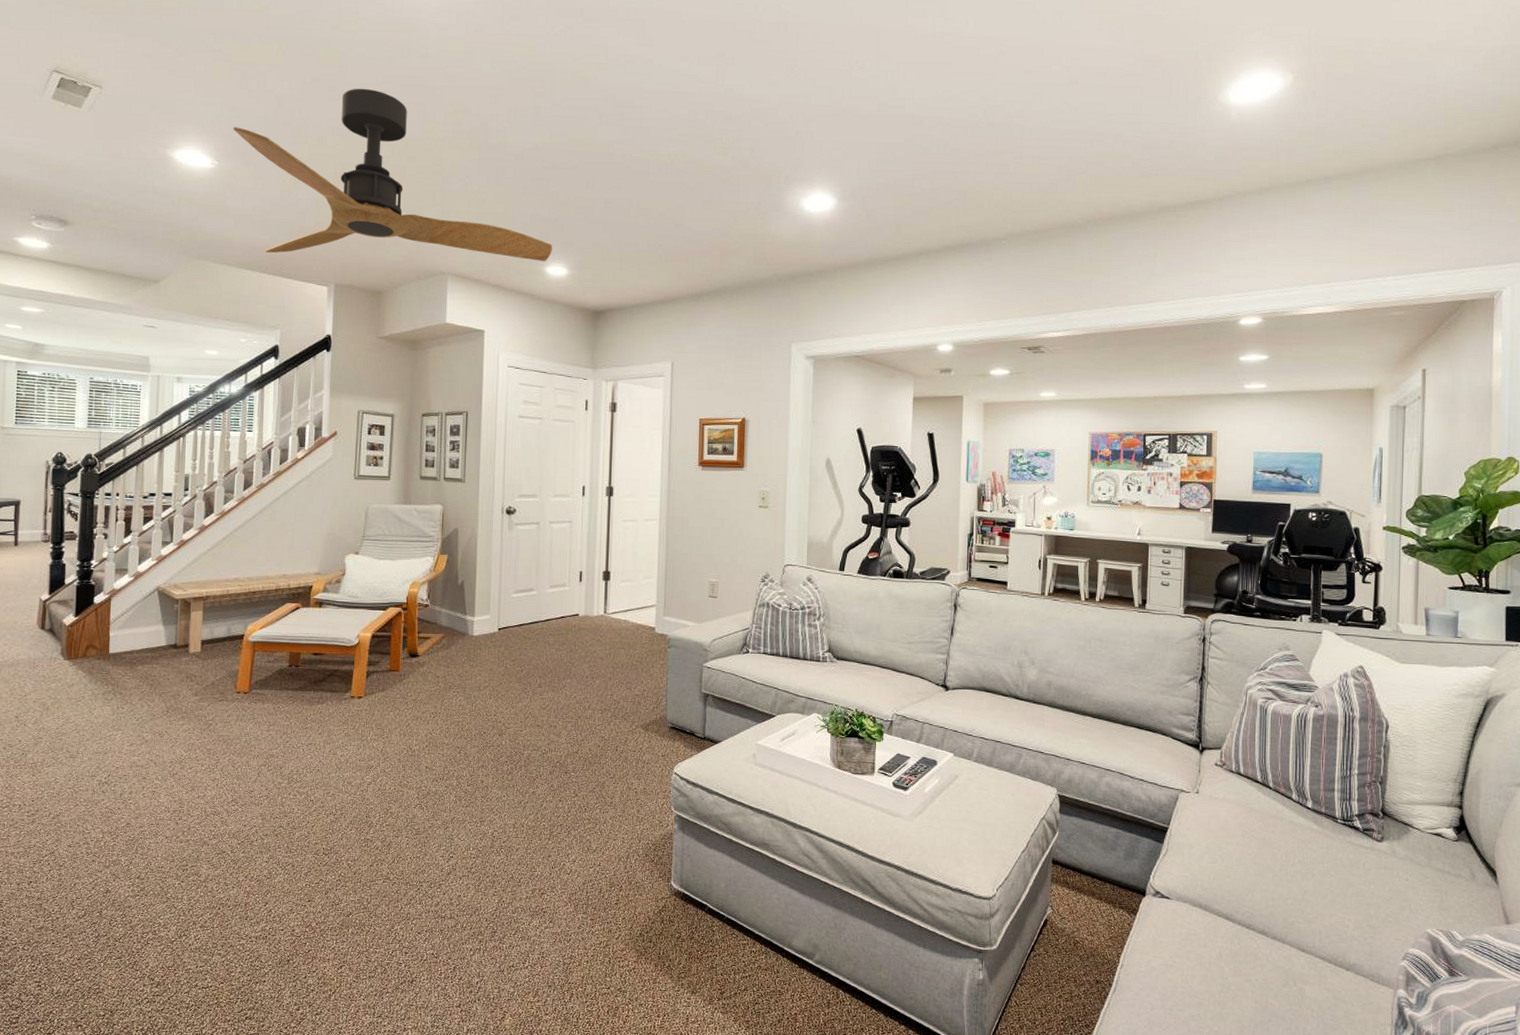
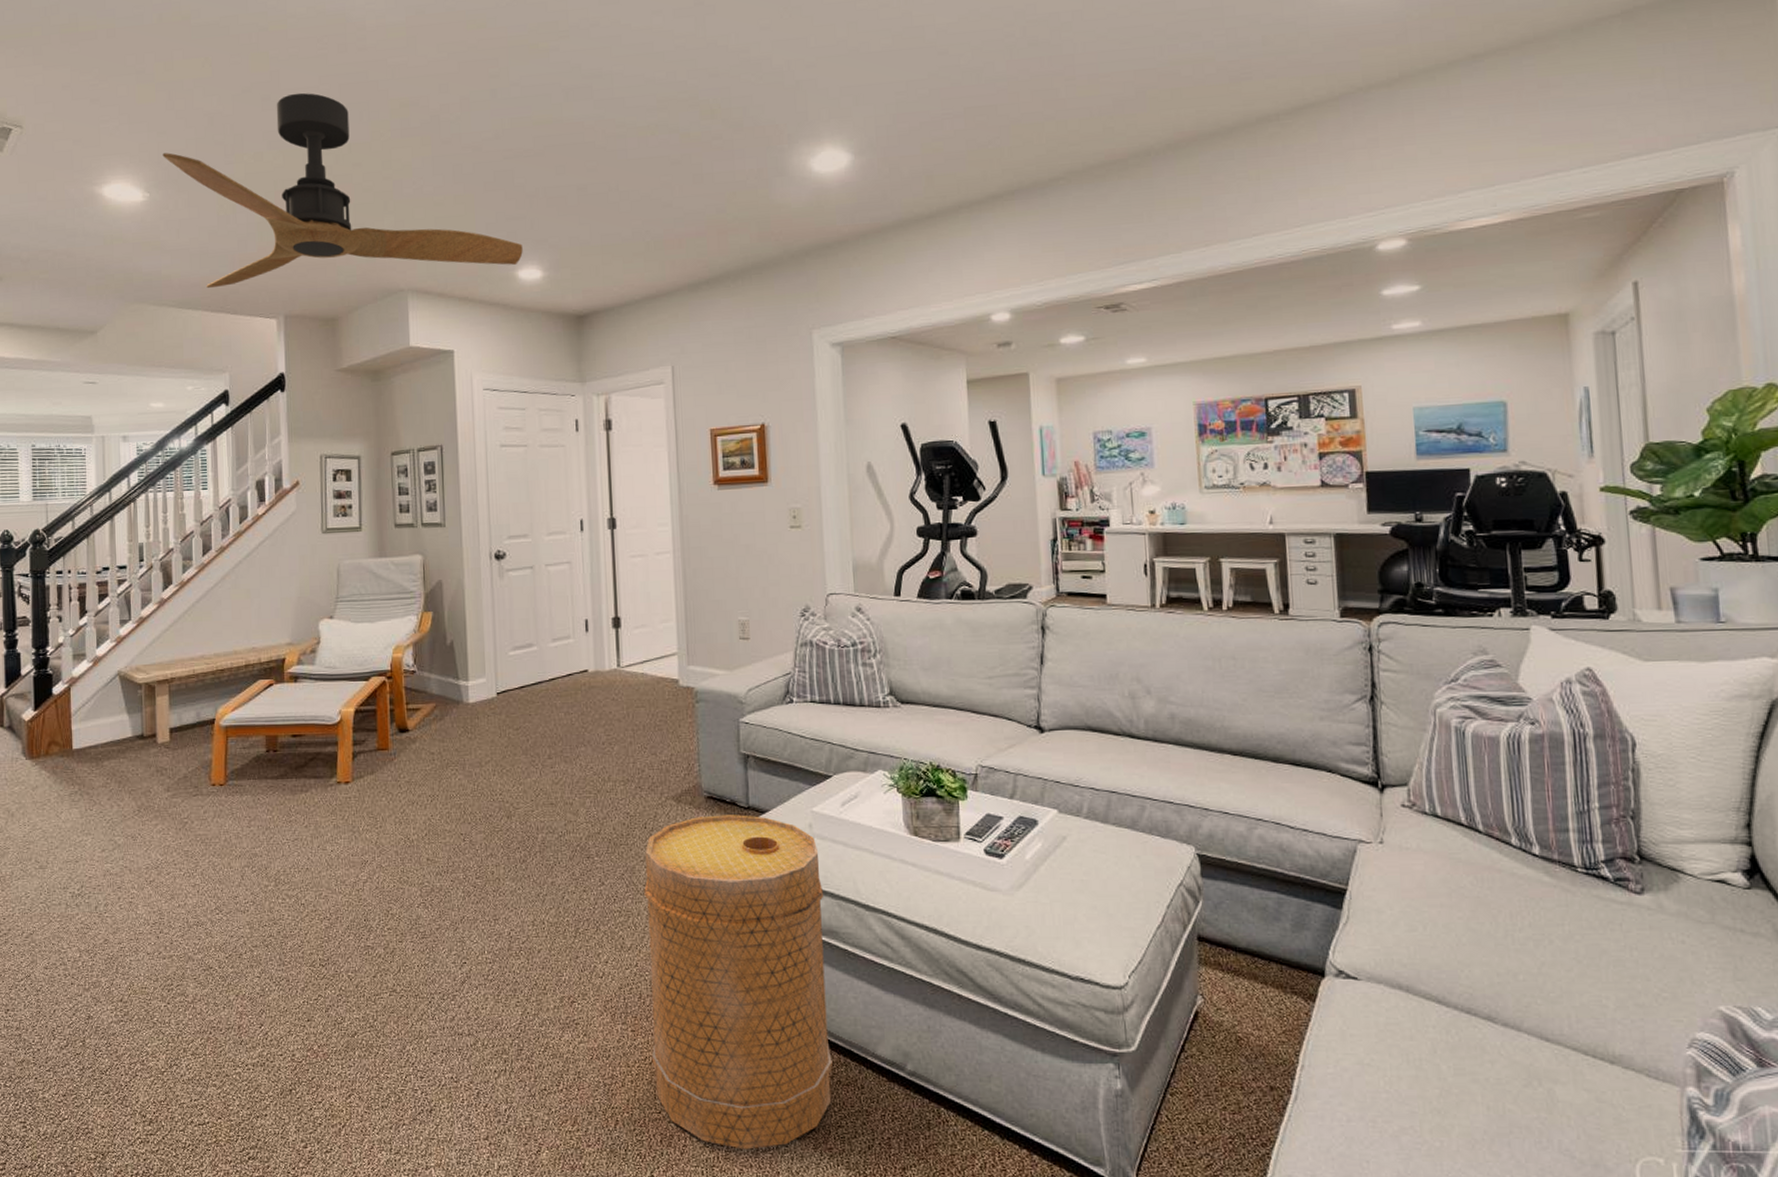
basket: none [606,743,761,1021] -> present [644,815,833,1150]

